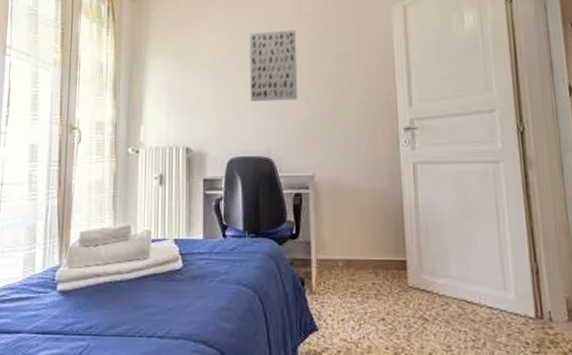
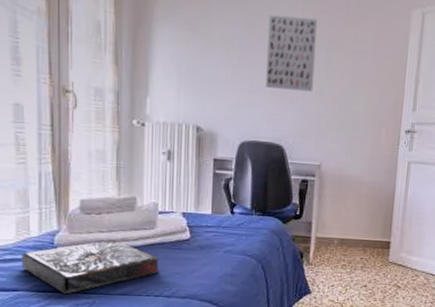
book: none [25,273,153,337] -> present [21,239,160,295]

